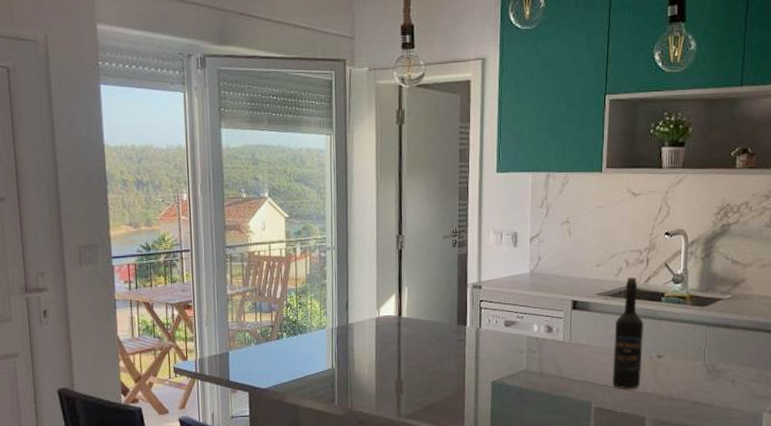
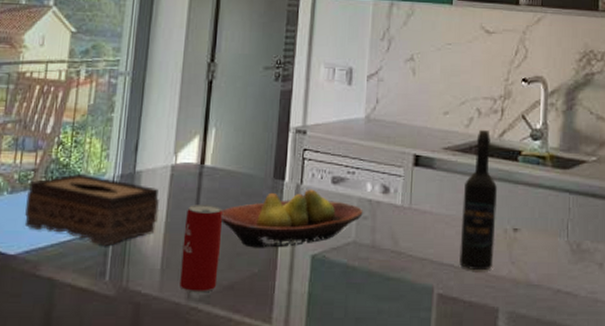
tissue box: none [268,328,370,380] -> present [25,174,160,246]
beverage can: none [390,347,420,412] -> present [180,205,222,293]
fruit bowl: none [418,331,531,378] -> present [220,189,363,248]

